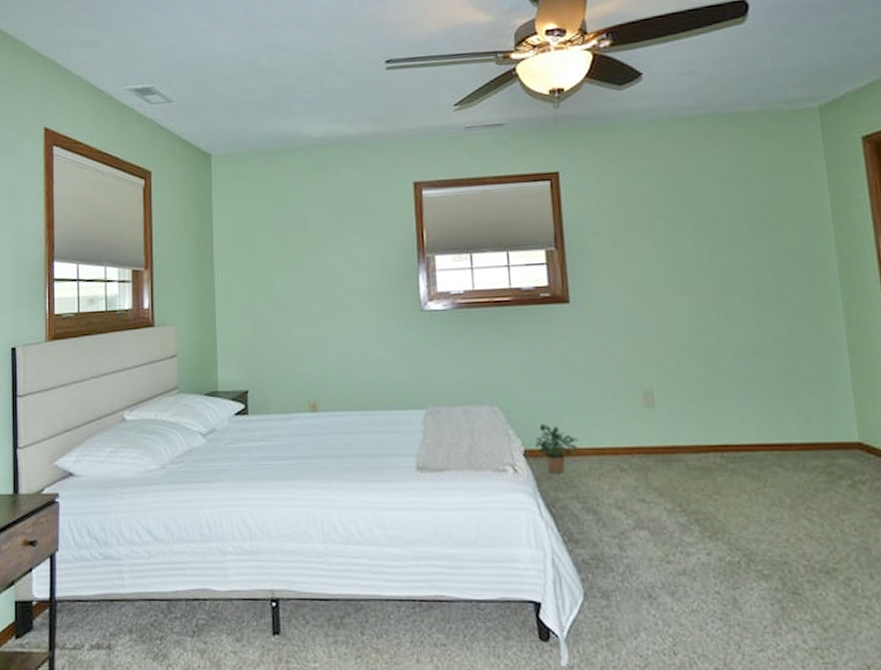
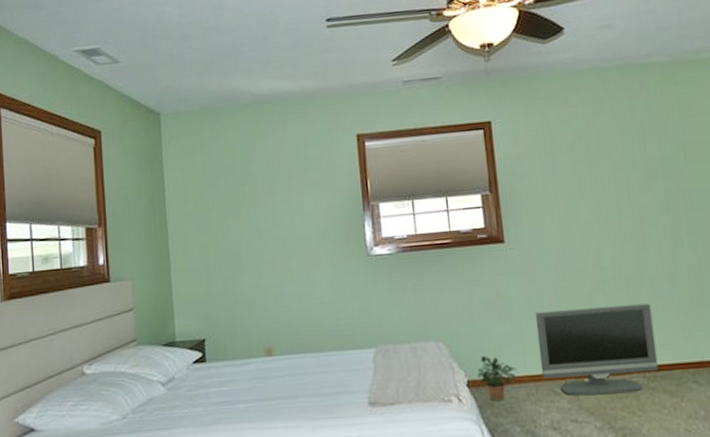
television: none [601,376,739,474] -> present [535,304,659,396]

